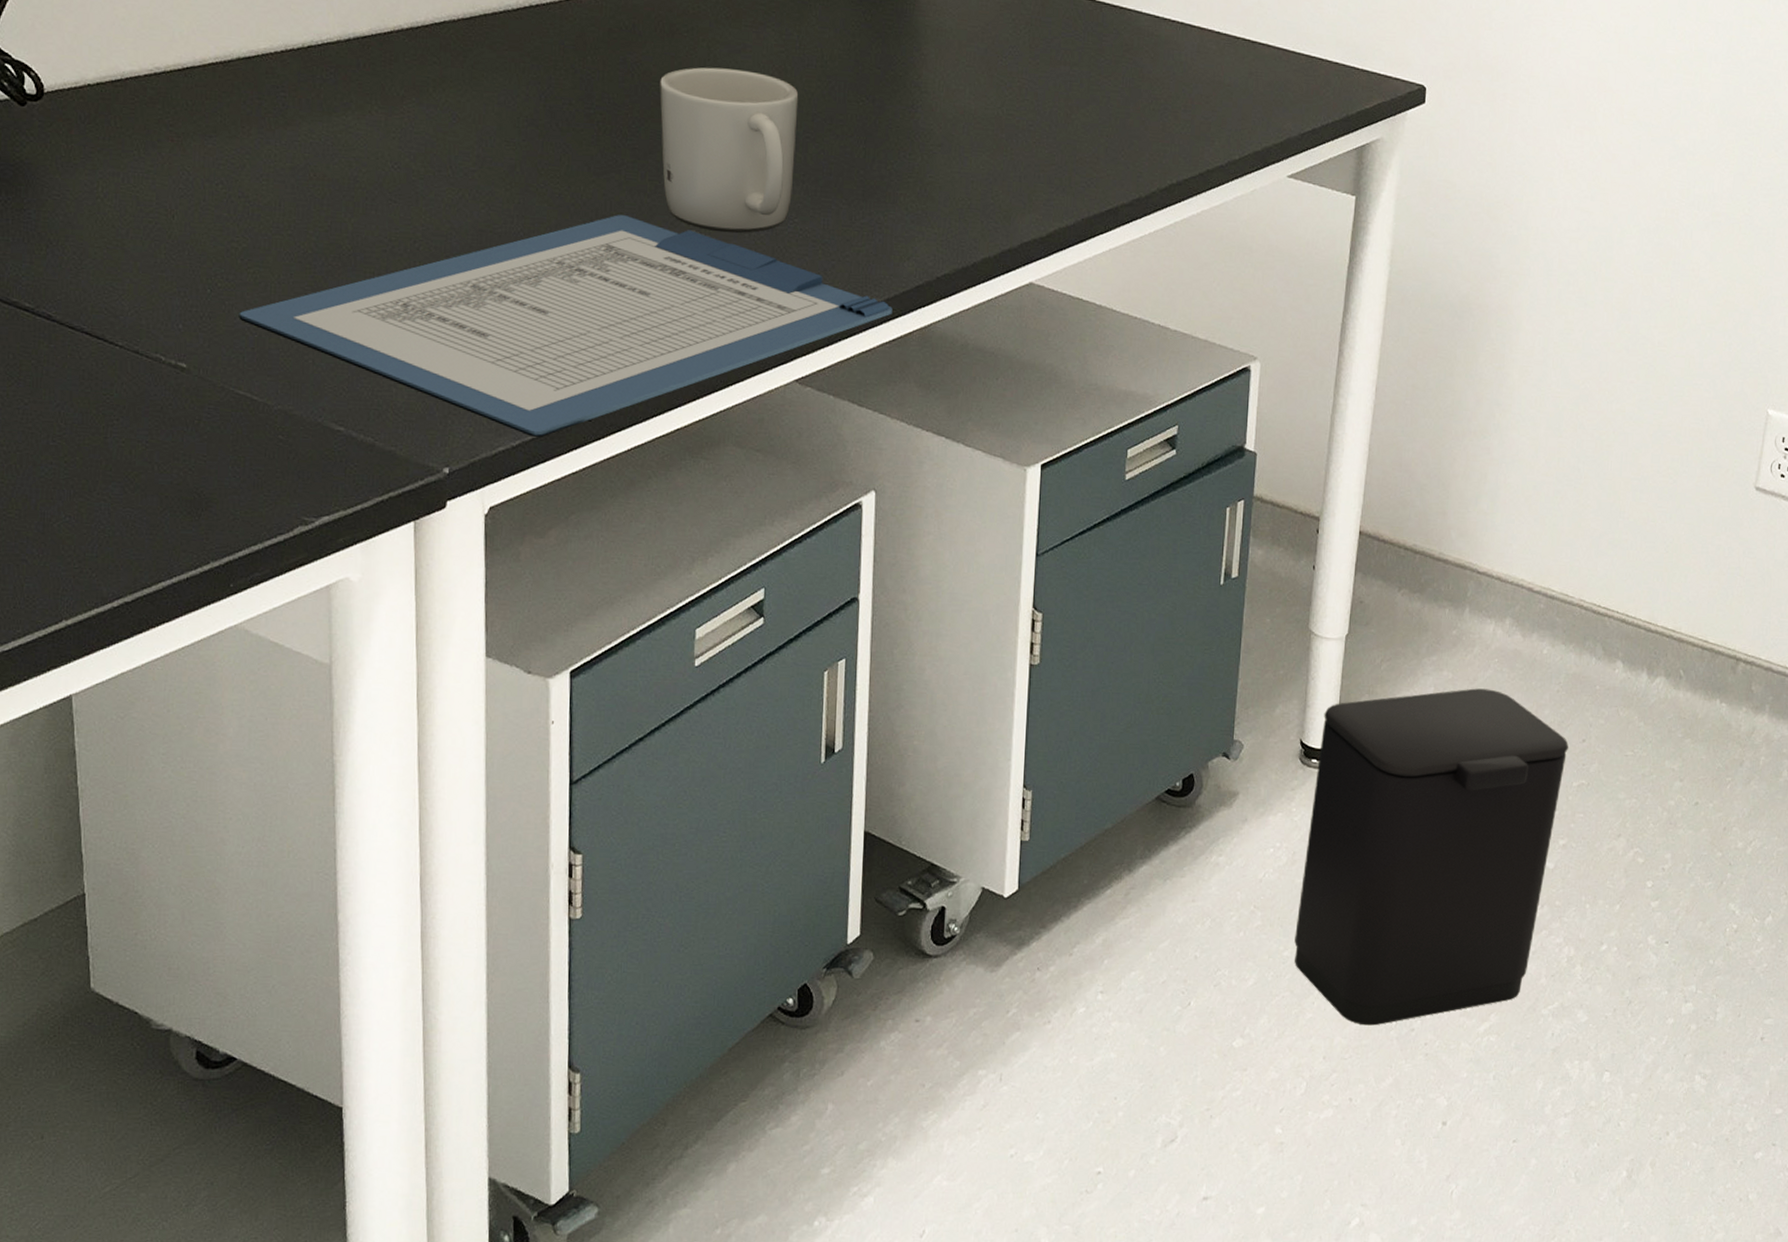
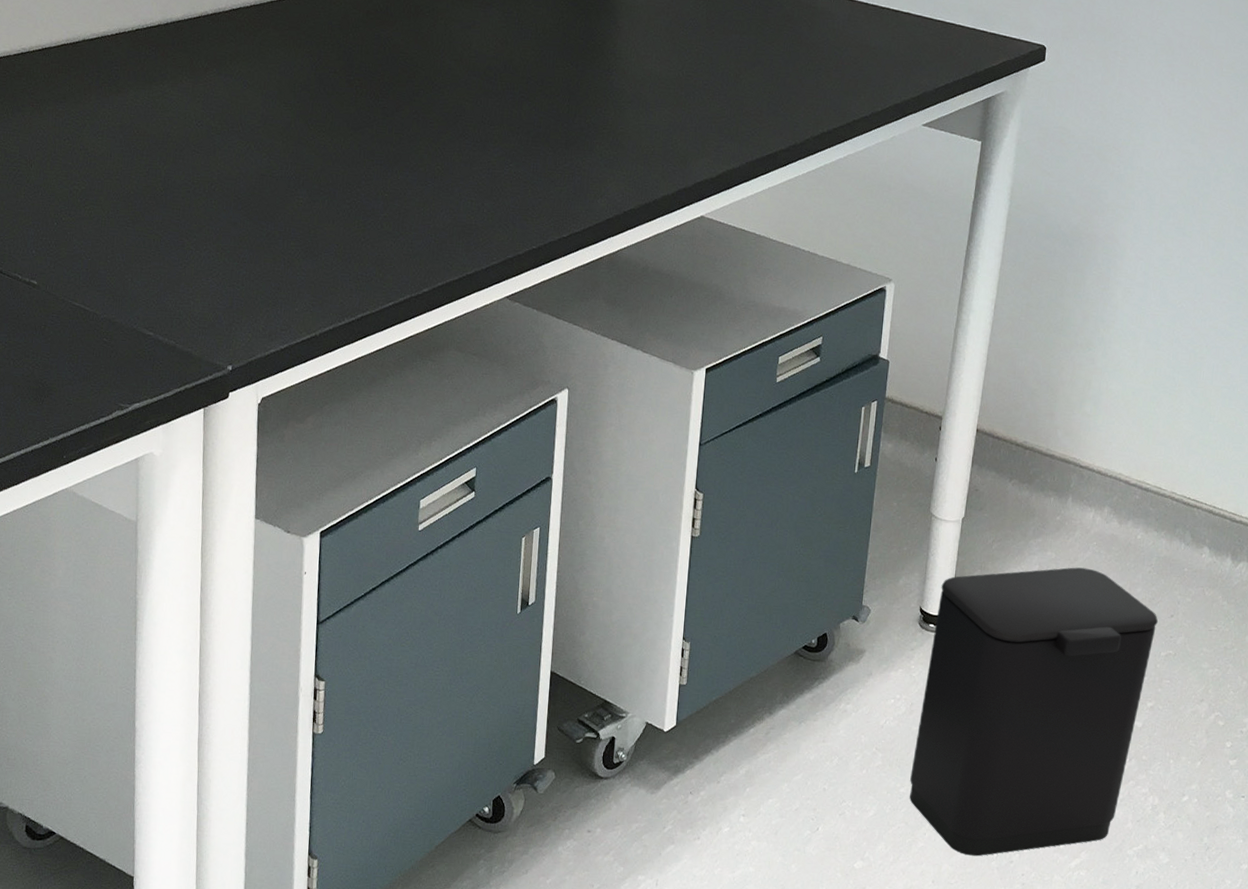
clipboard: present [239,215,893,437] -> none [77,161,587,342]
mug: present [660,67,799,233] -> none [405,40,517,176]

